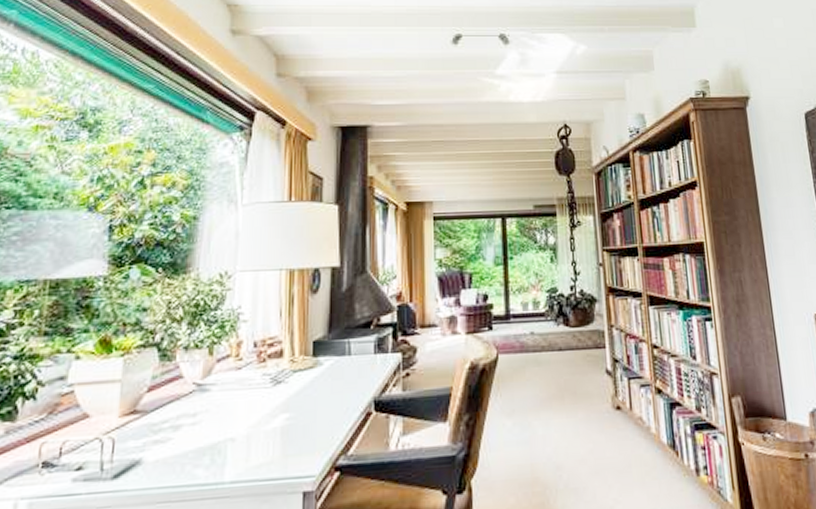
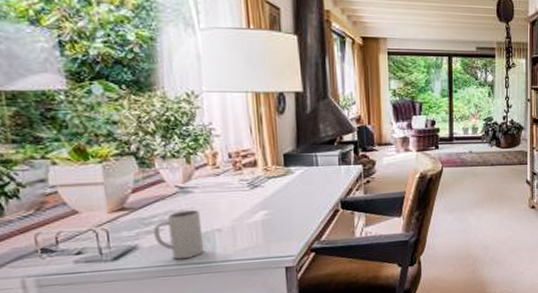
mug: none [161,413,214,479] -> present [154,210,205,260]

